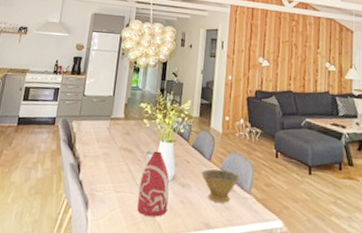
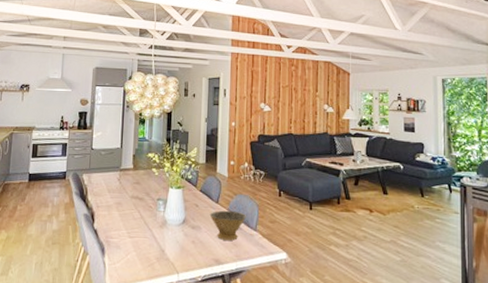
bottle: present [137,151,170,217] -> none [151,197,181,258]

